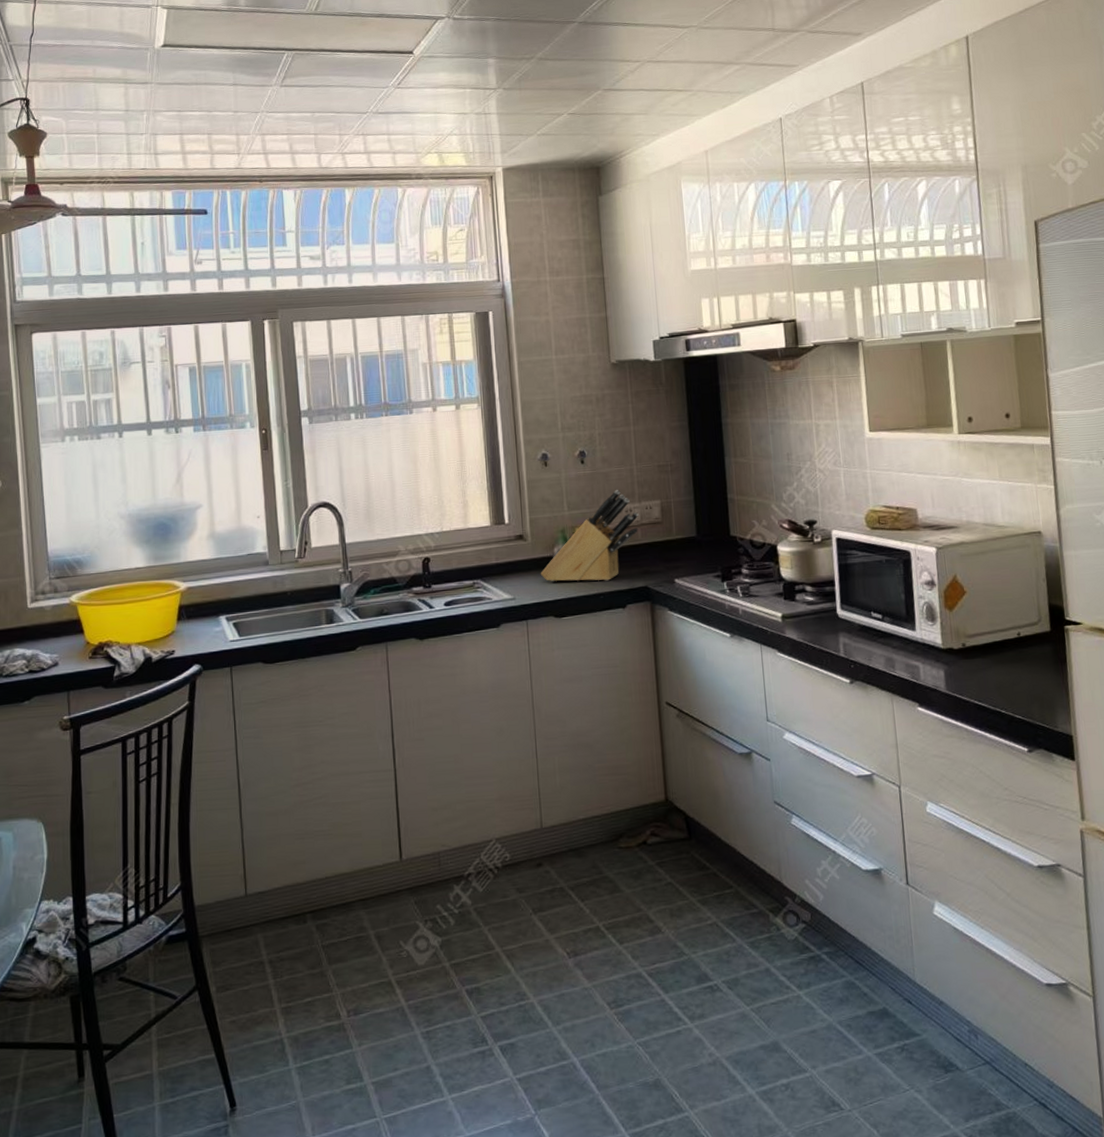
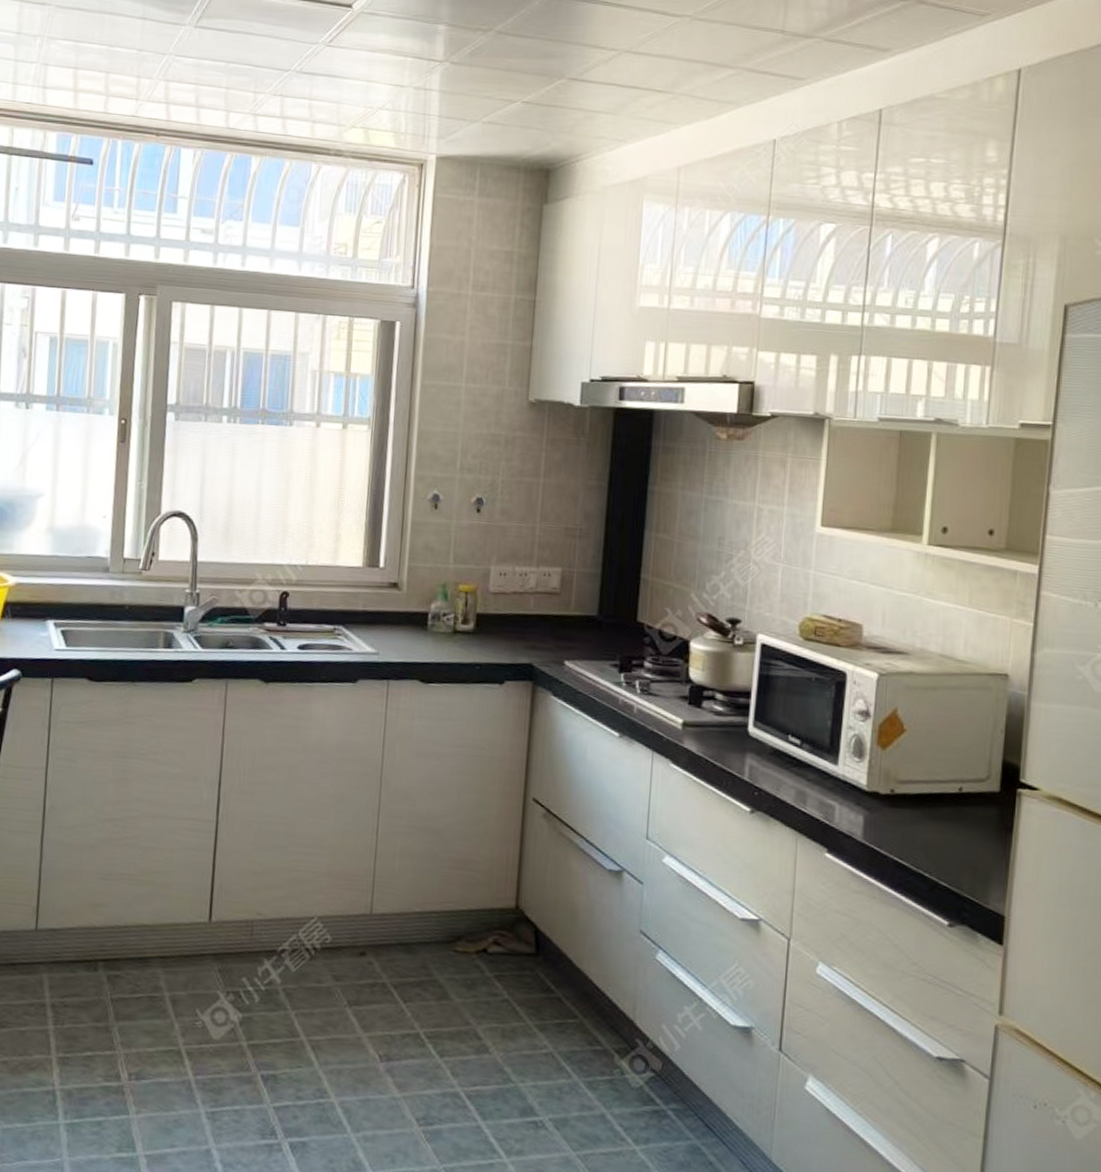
knife block: present [540,489,639,581] -> none [411,547,535,651]

